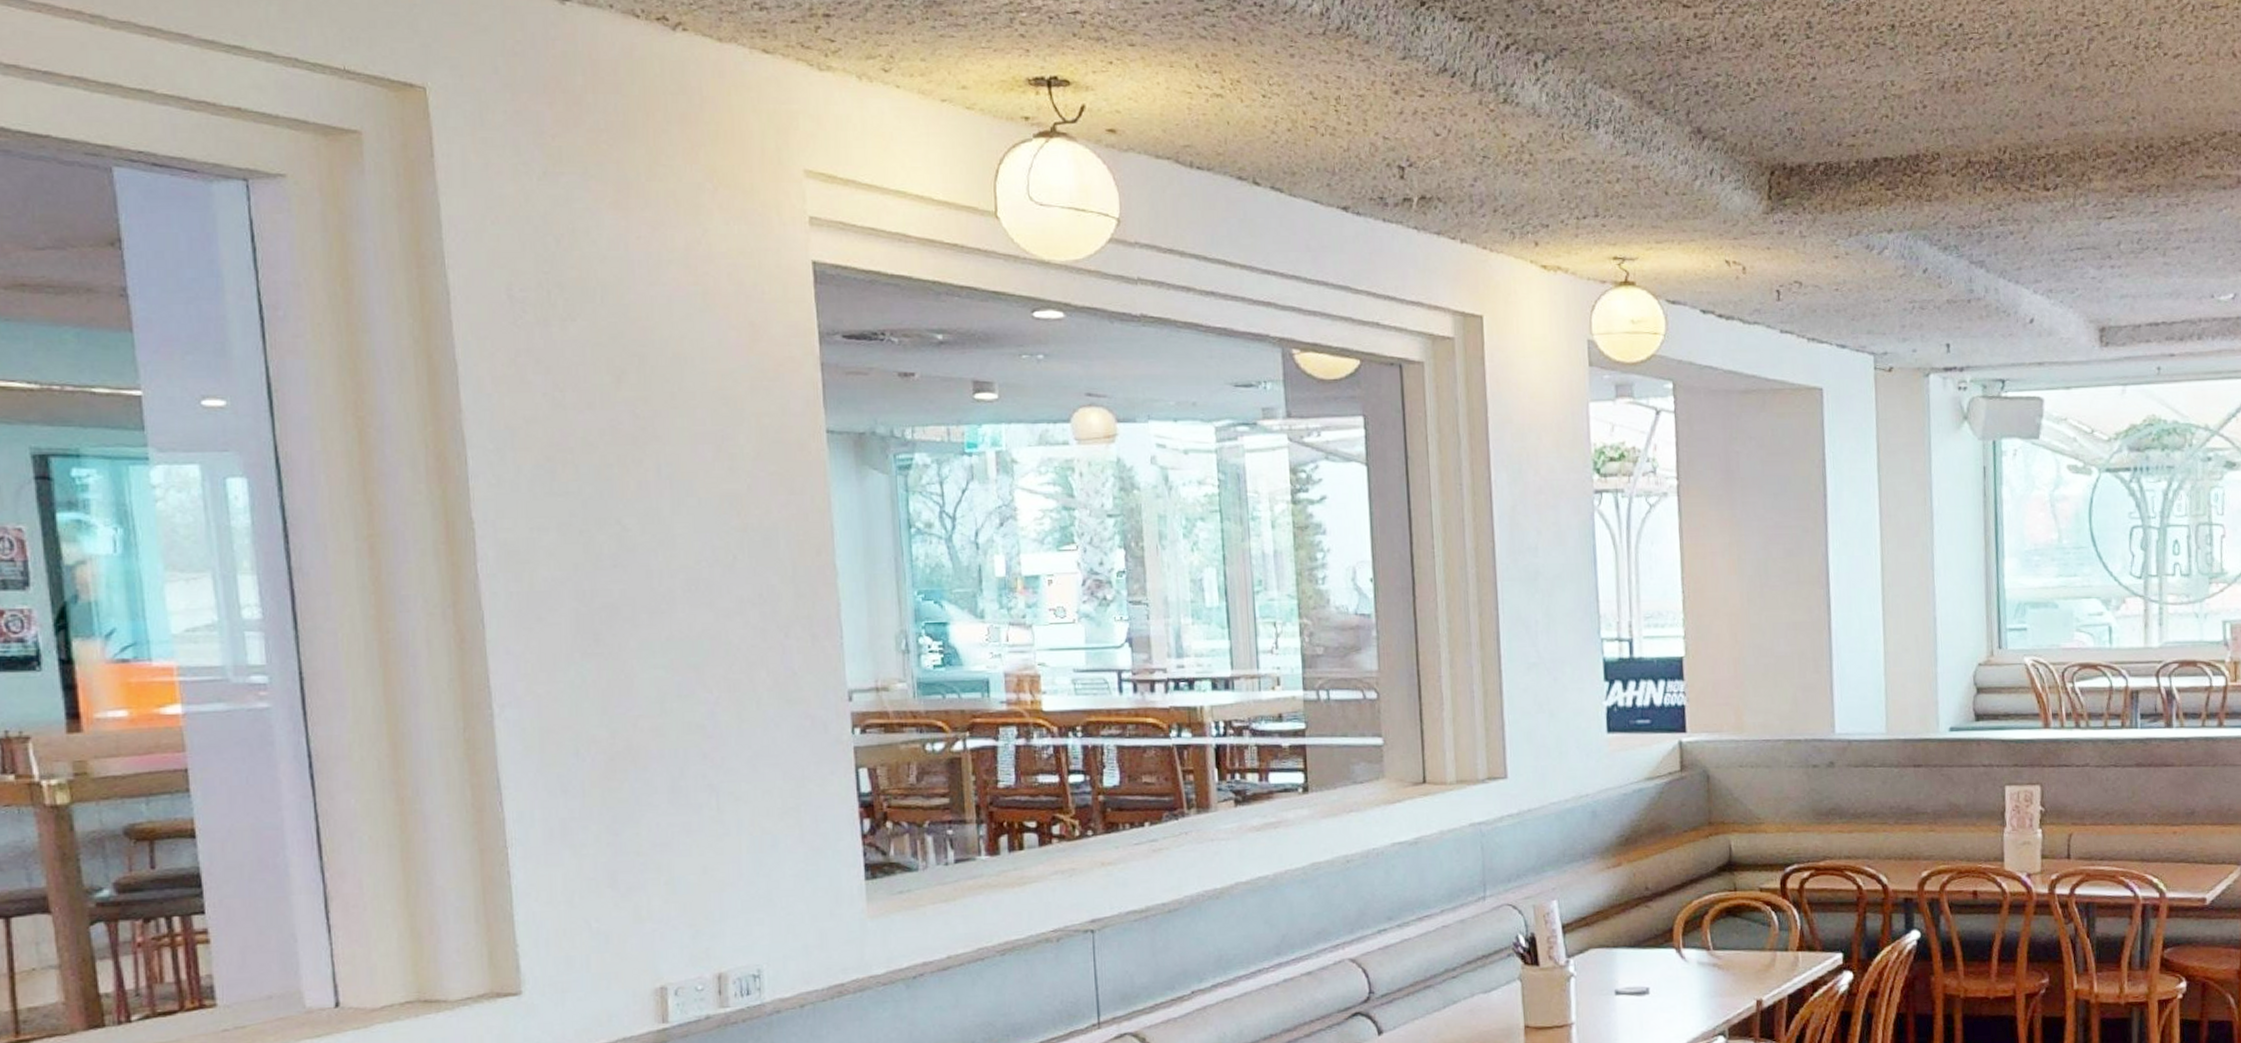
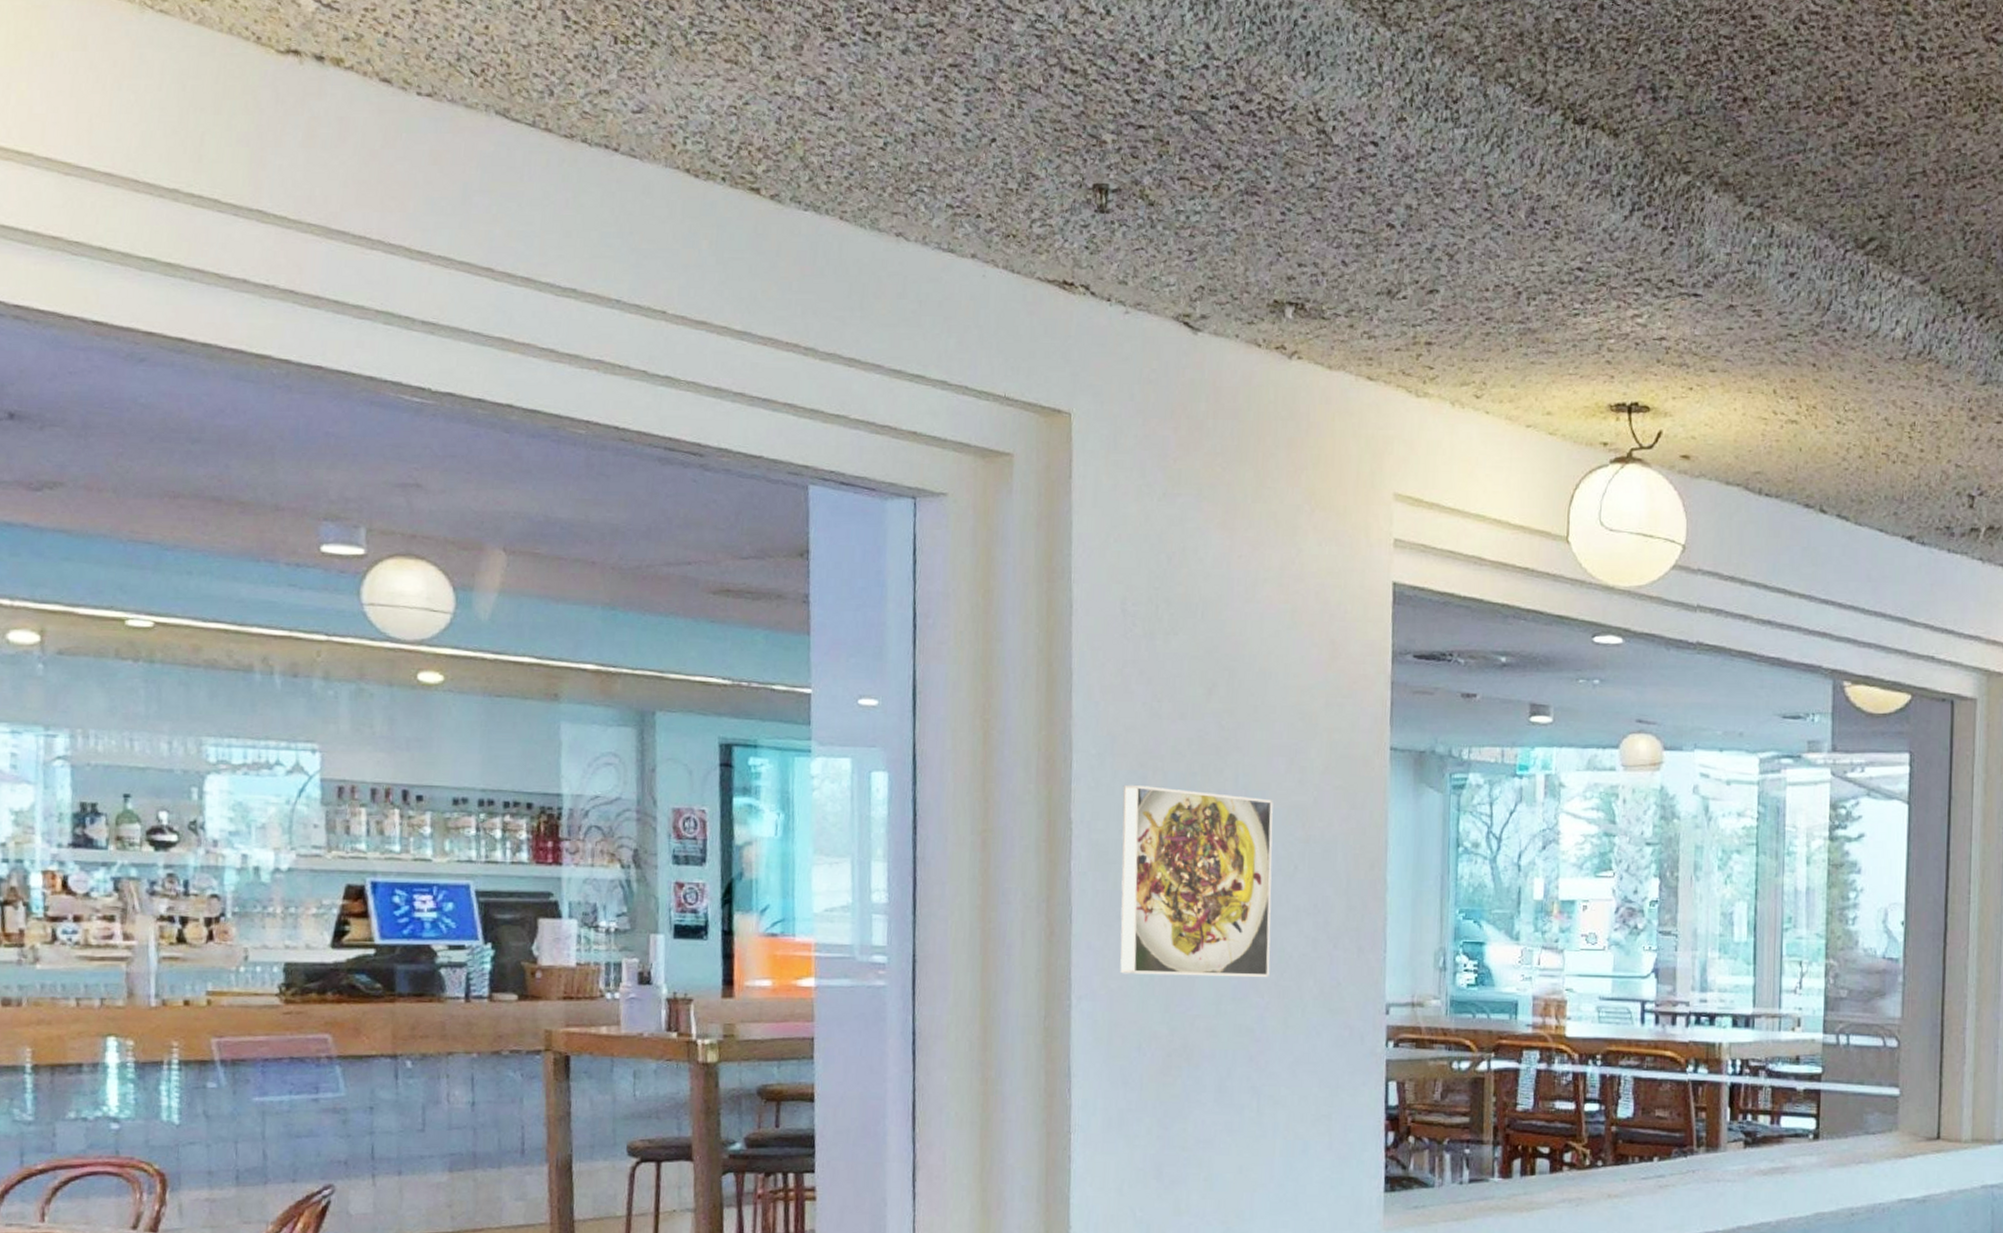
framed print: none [529,479,717,678] -> present [1120,784,1273,978]

